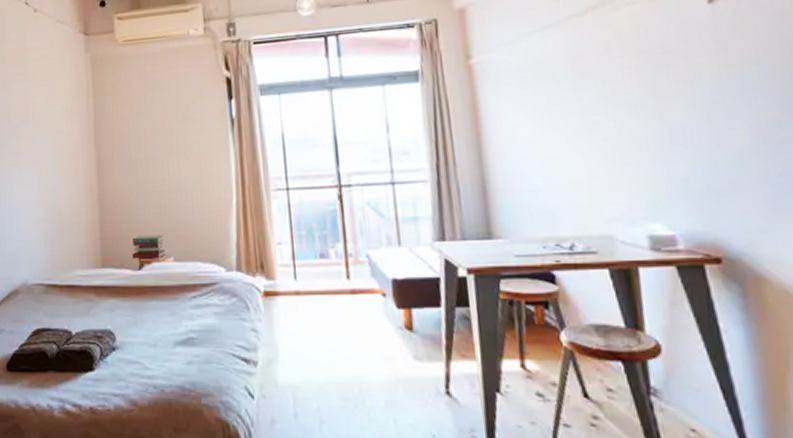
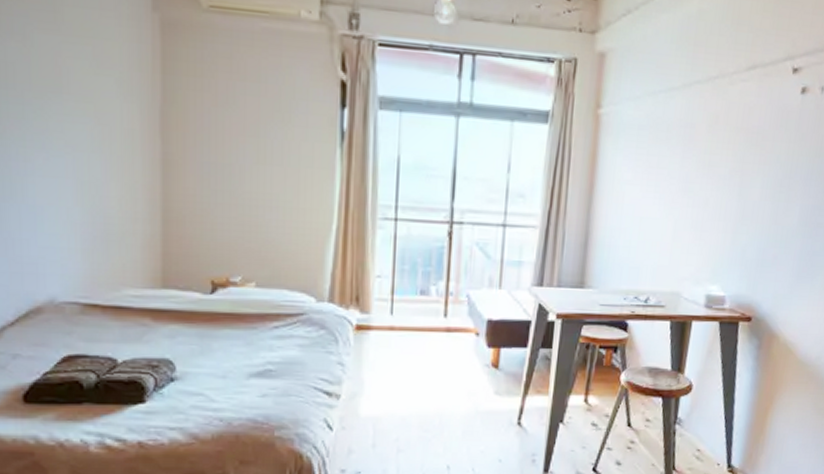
books: present [132,235,166,259] -> none [203,254,246,283]

